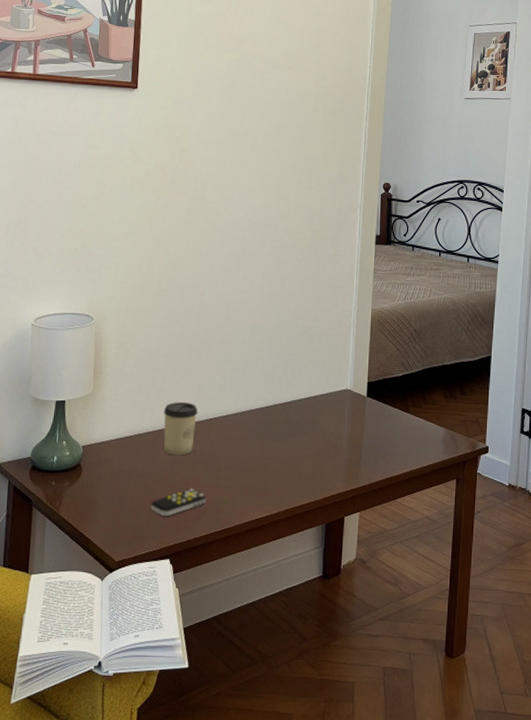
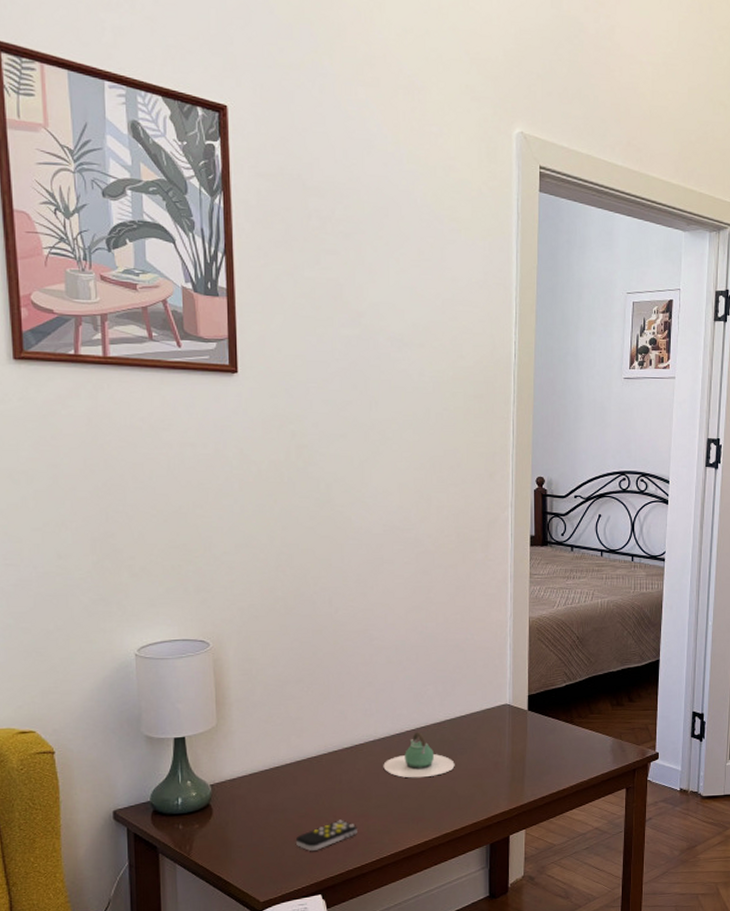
cup: present [163,402,198,456] -> none [301,729,341,787]
teapot: none [233,410,298,454] -> present [383,731,455,778]

